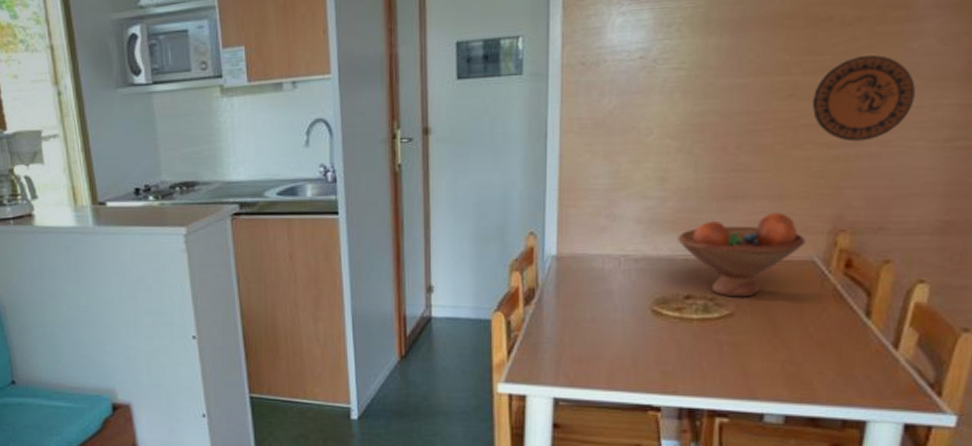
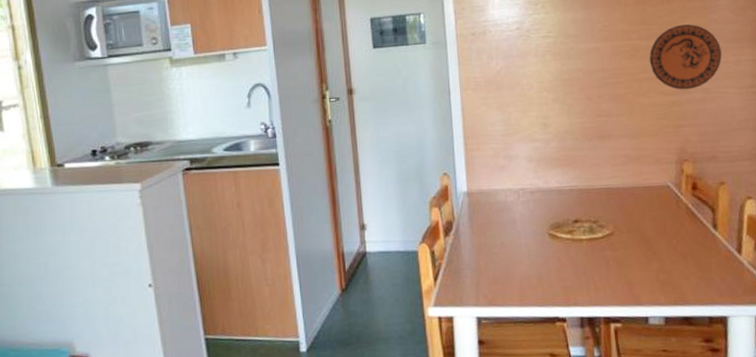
fruit bowl: present [677,212,806,297] -> none [562,148,660,219]

